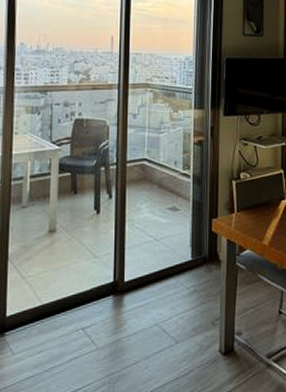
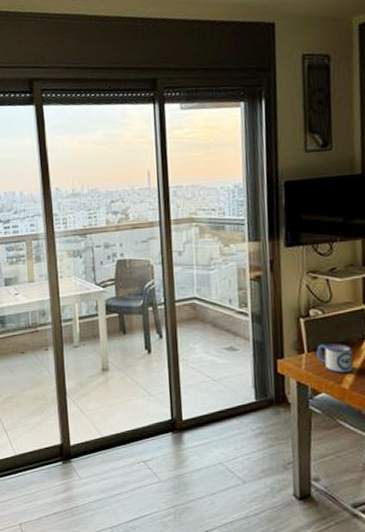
mug: none [244,204,272,231] -> present [317,343,353,373]

